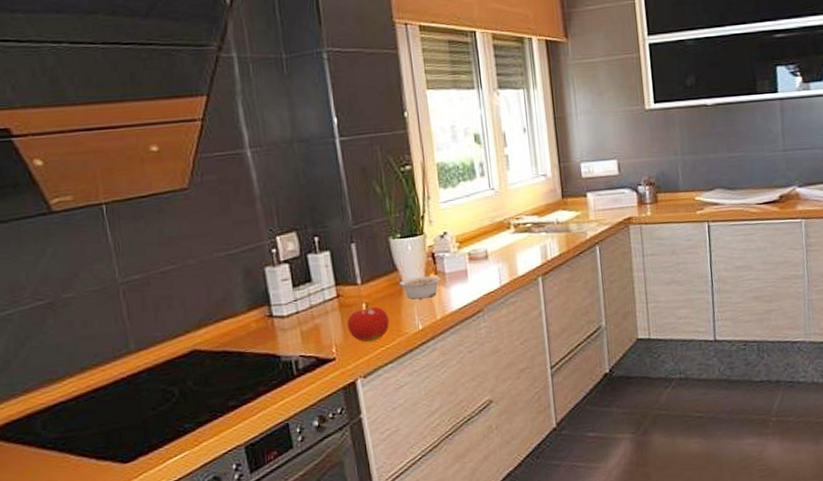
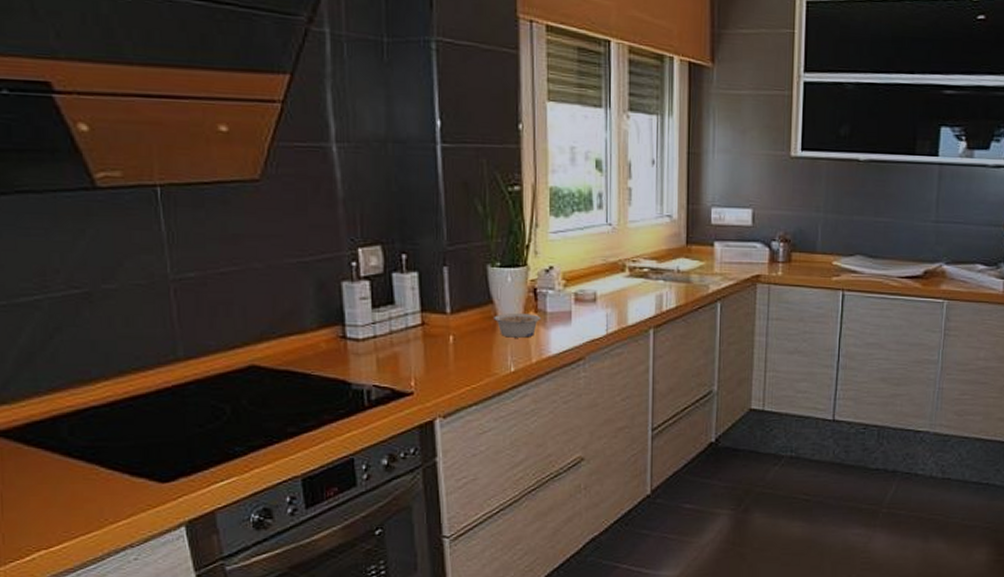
fruit: present [347,302,390,343] -> none [431,334,478,380]

